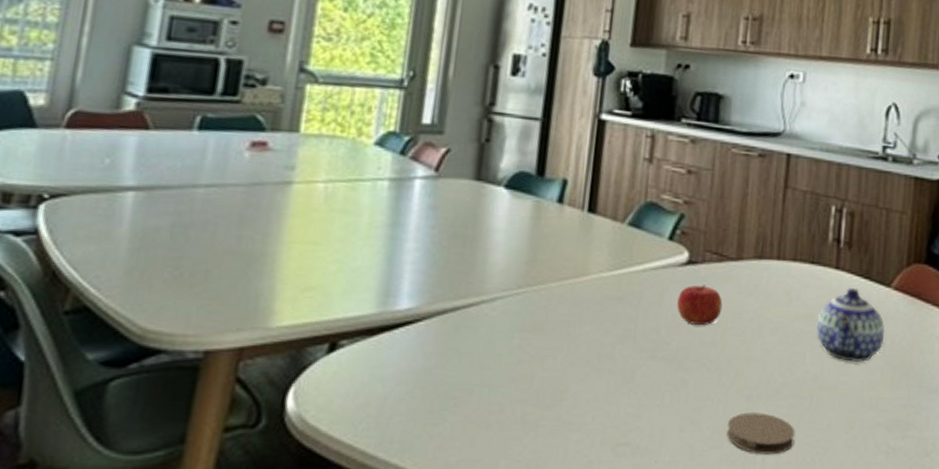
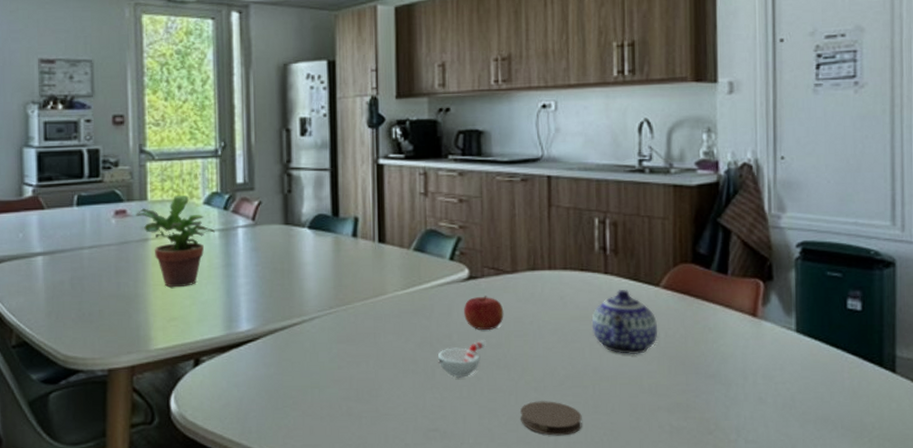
potted plant: none [280,129,385,248] -> present [136,195,216,288]
cup: none [639,338,697,381] -> present [437,341,485,378]

